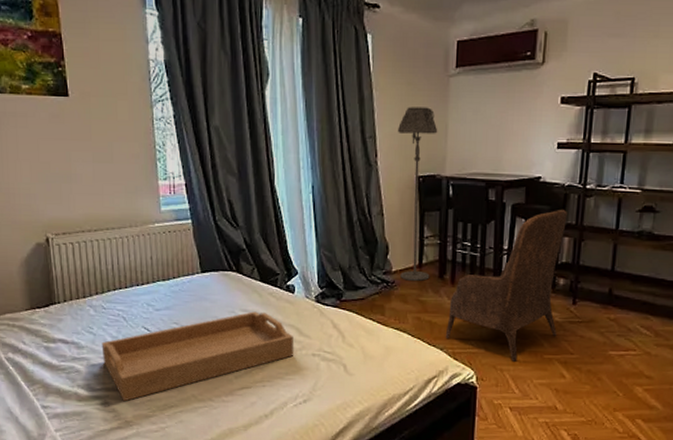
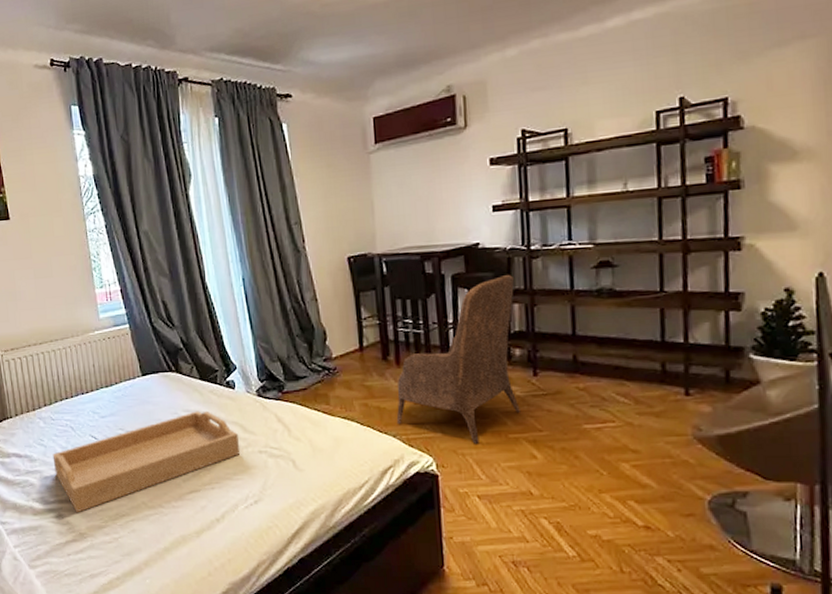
floor lamp: present [398,107,438,281] -> none [323,186,373,366]

